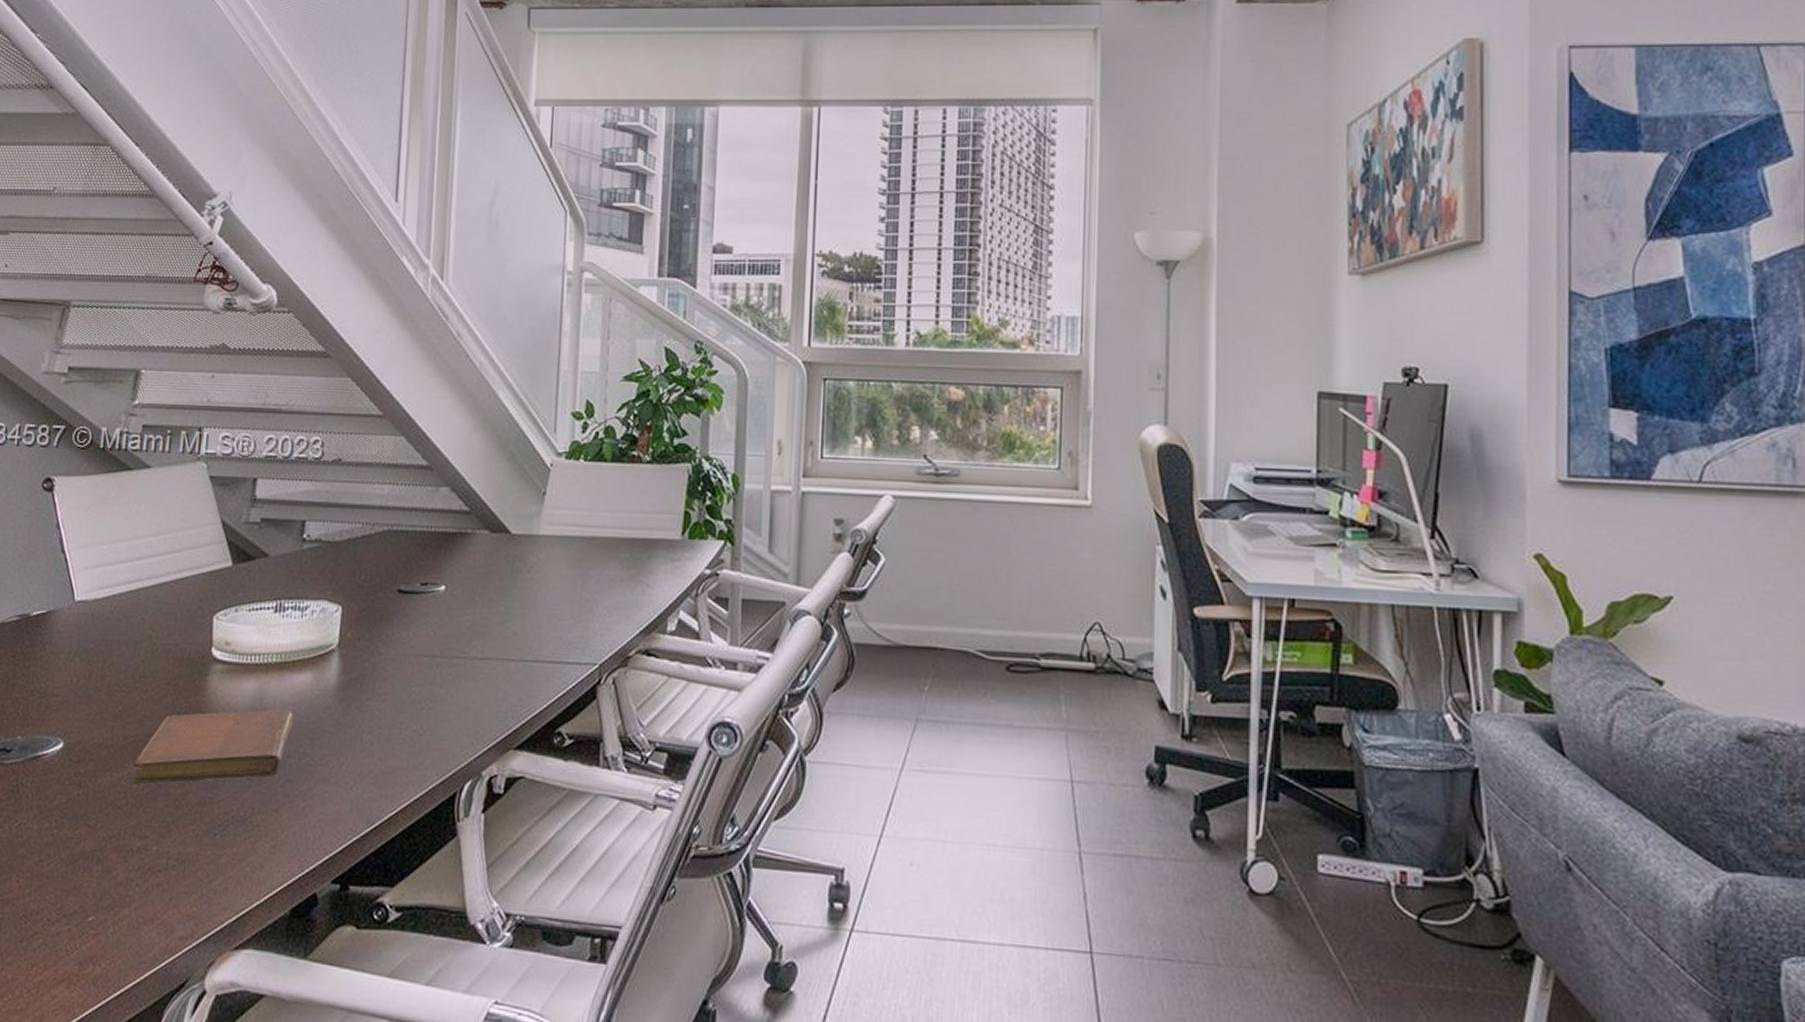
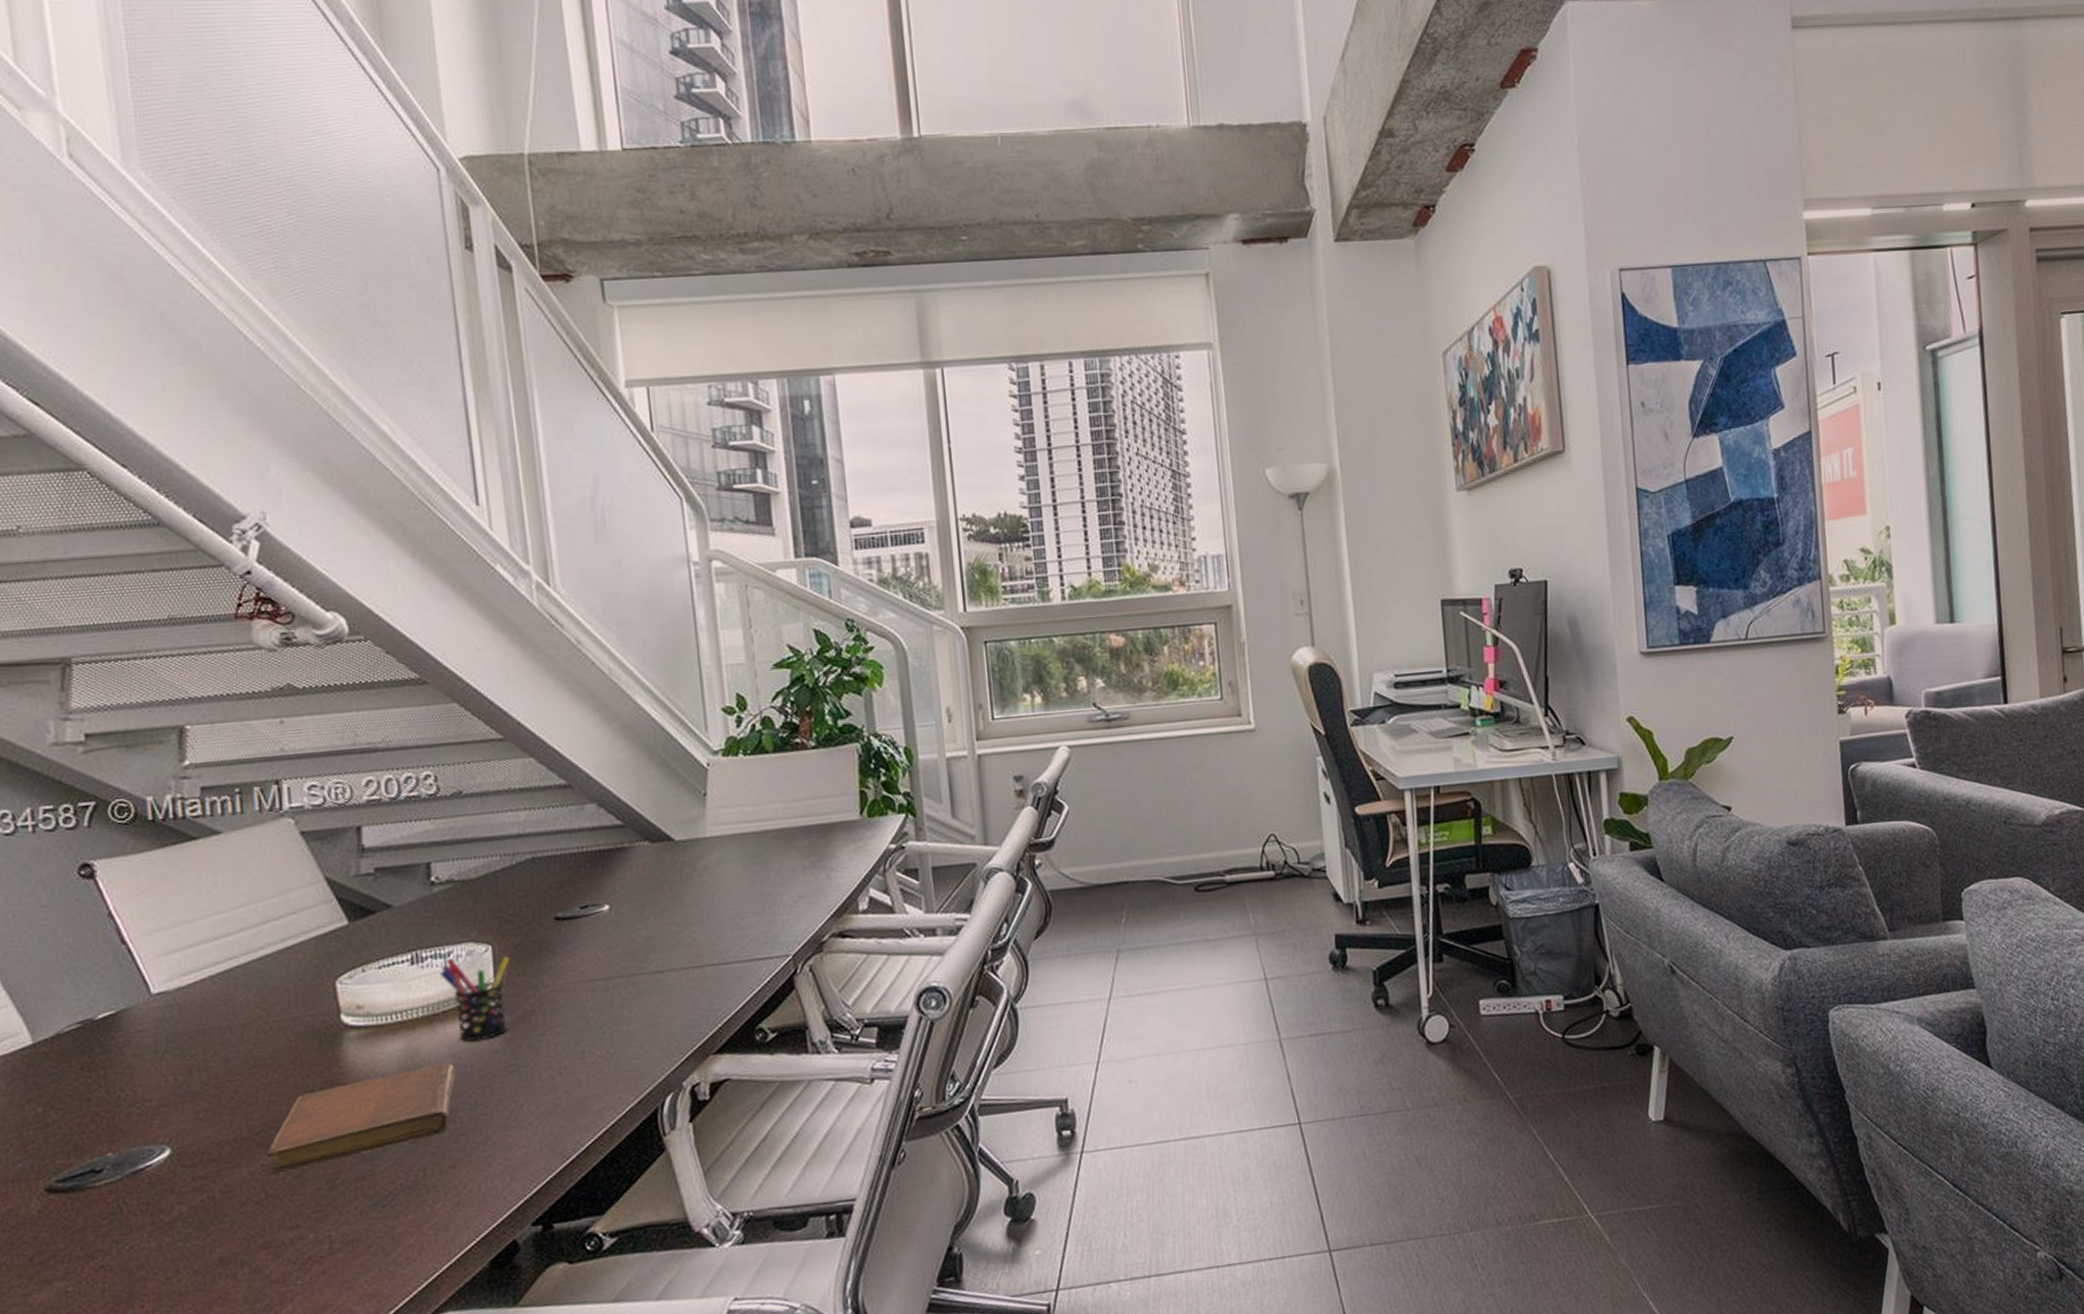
pen holder: none [296,612,355,694] -> present [440,956,510,1042]

